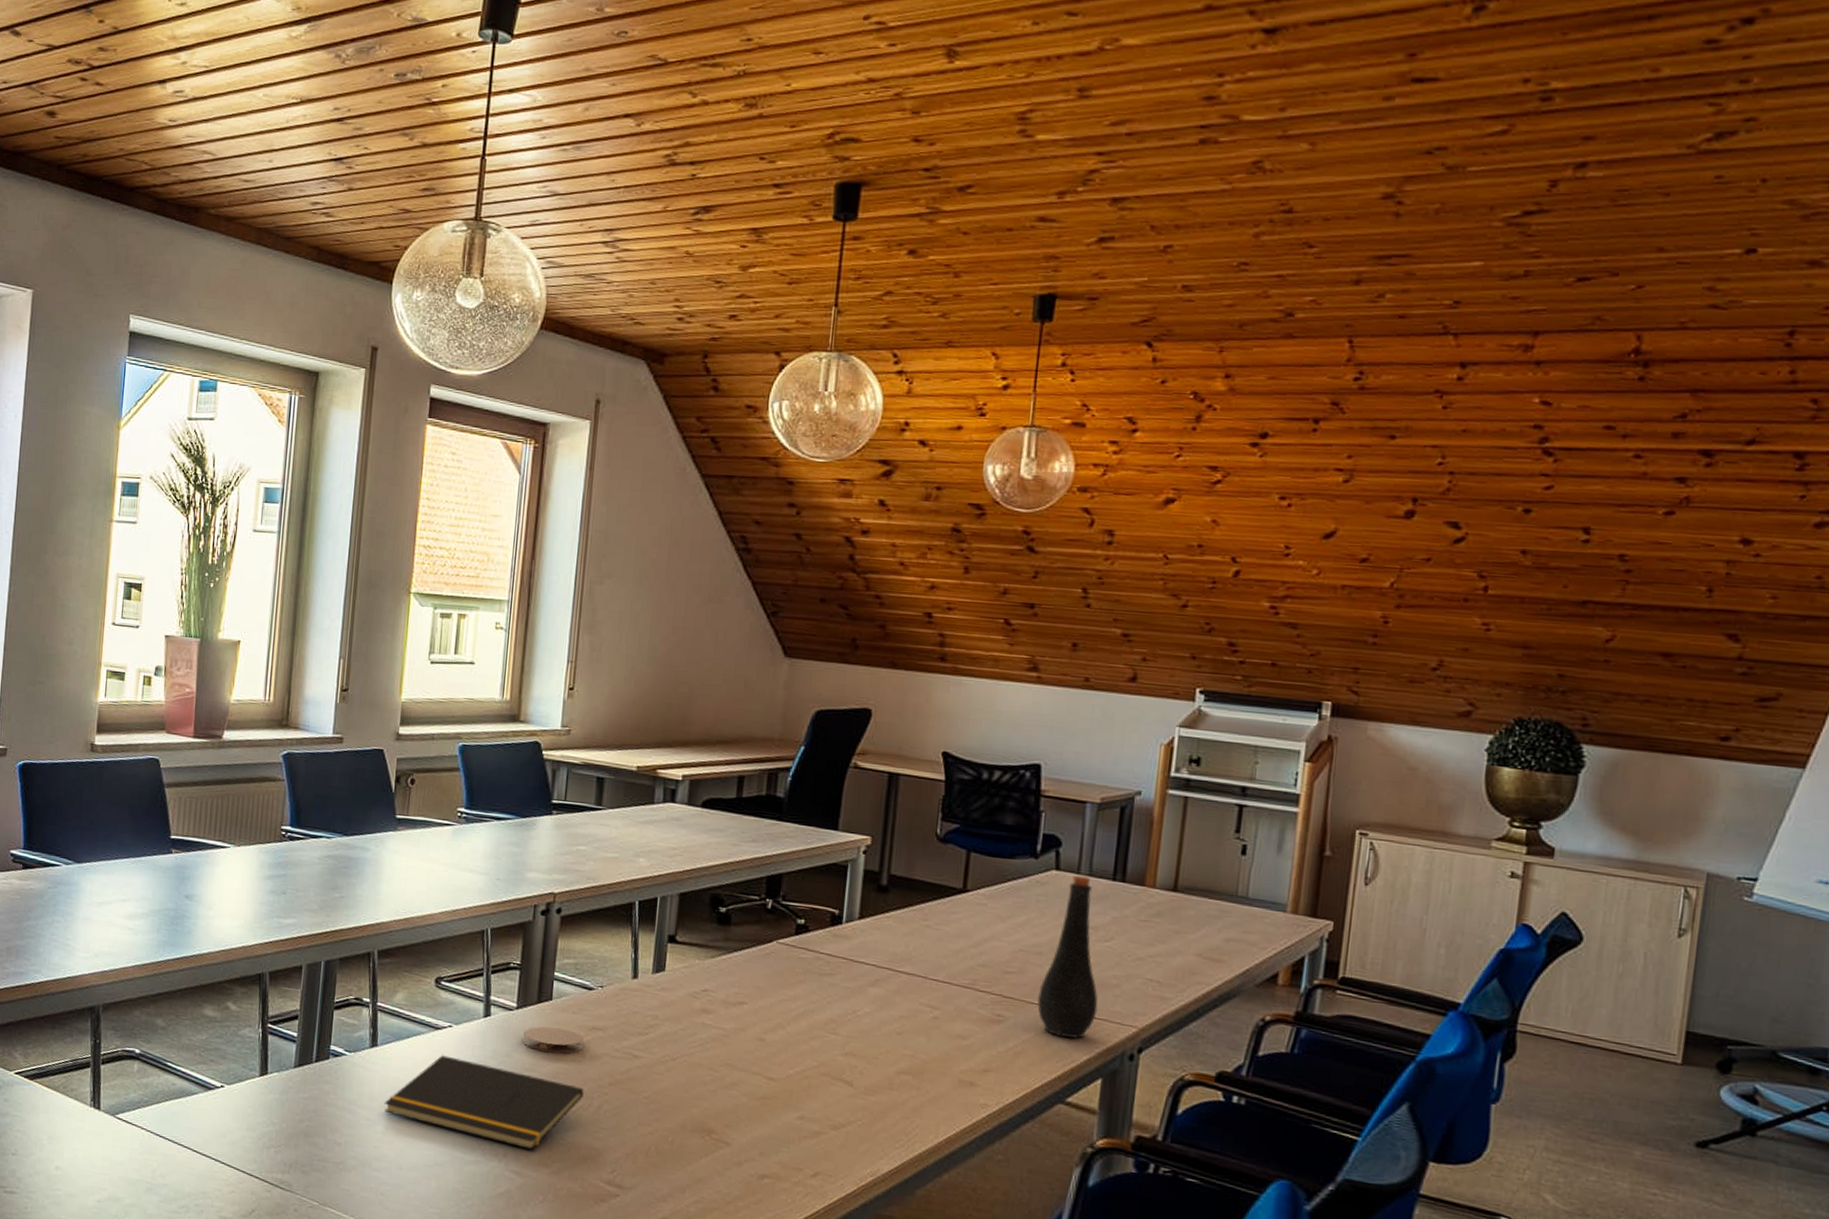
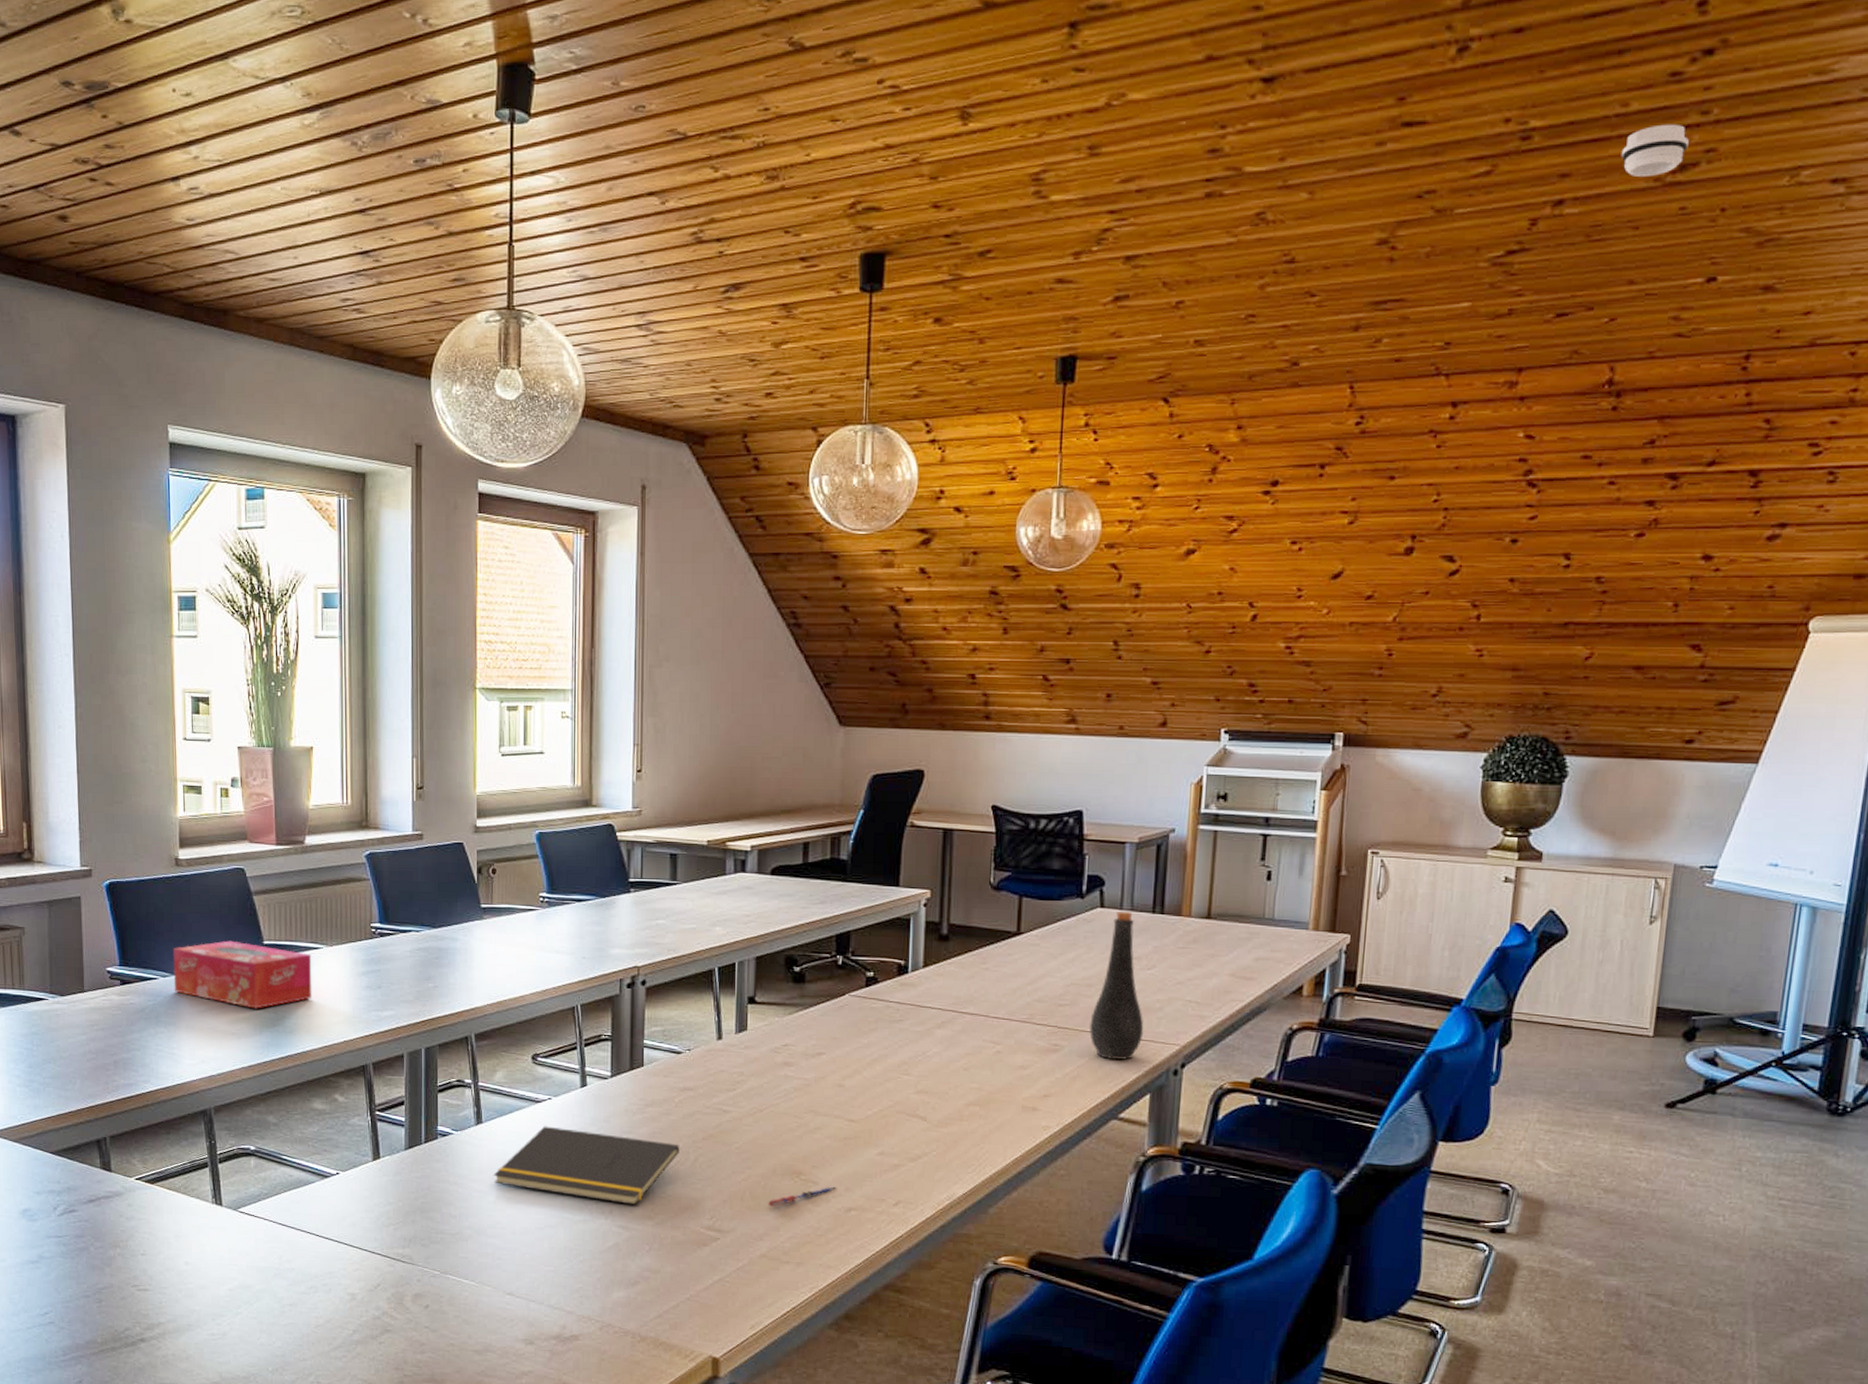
tissue box: none [75,832,218,906] -> present [173,940,312,1009]
coaster: present [522,1026,584,1054] -> none [618,1091,677,1115]
pen: none [673,1149,750,1167] -> present [767,1186,837,1207]
smoke detector: none [1650,91,1726,143] -> present [1621,124,1689,176]

